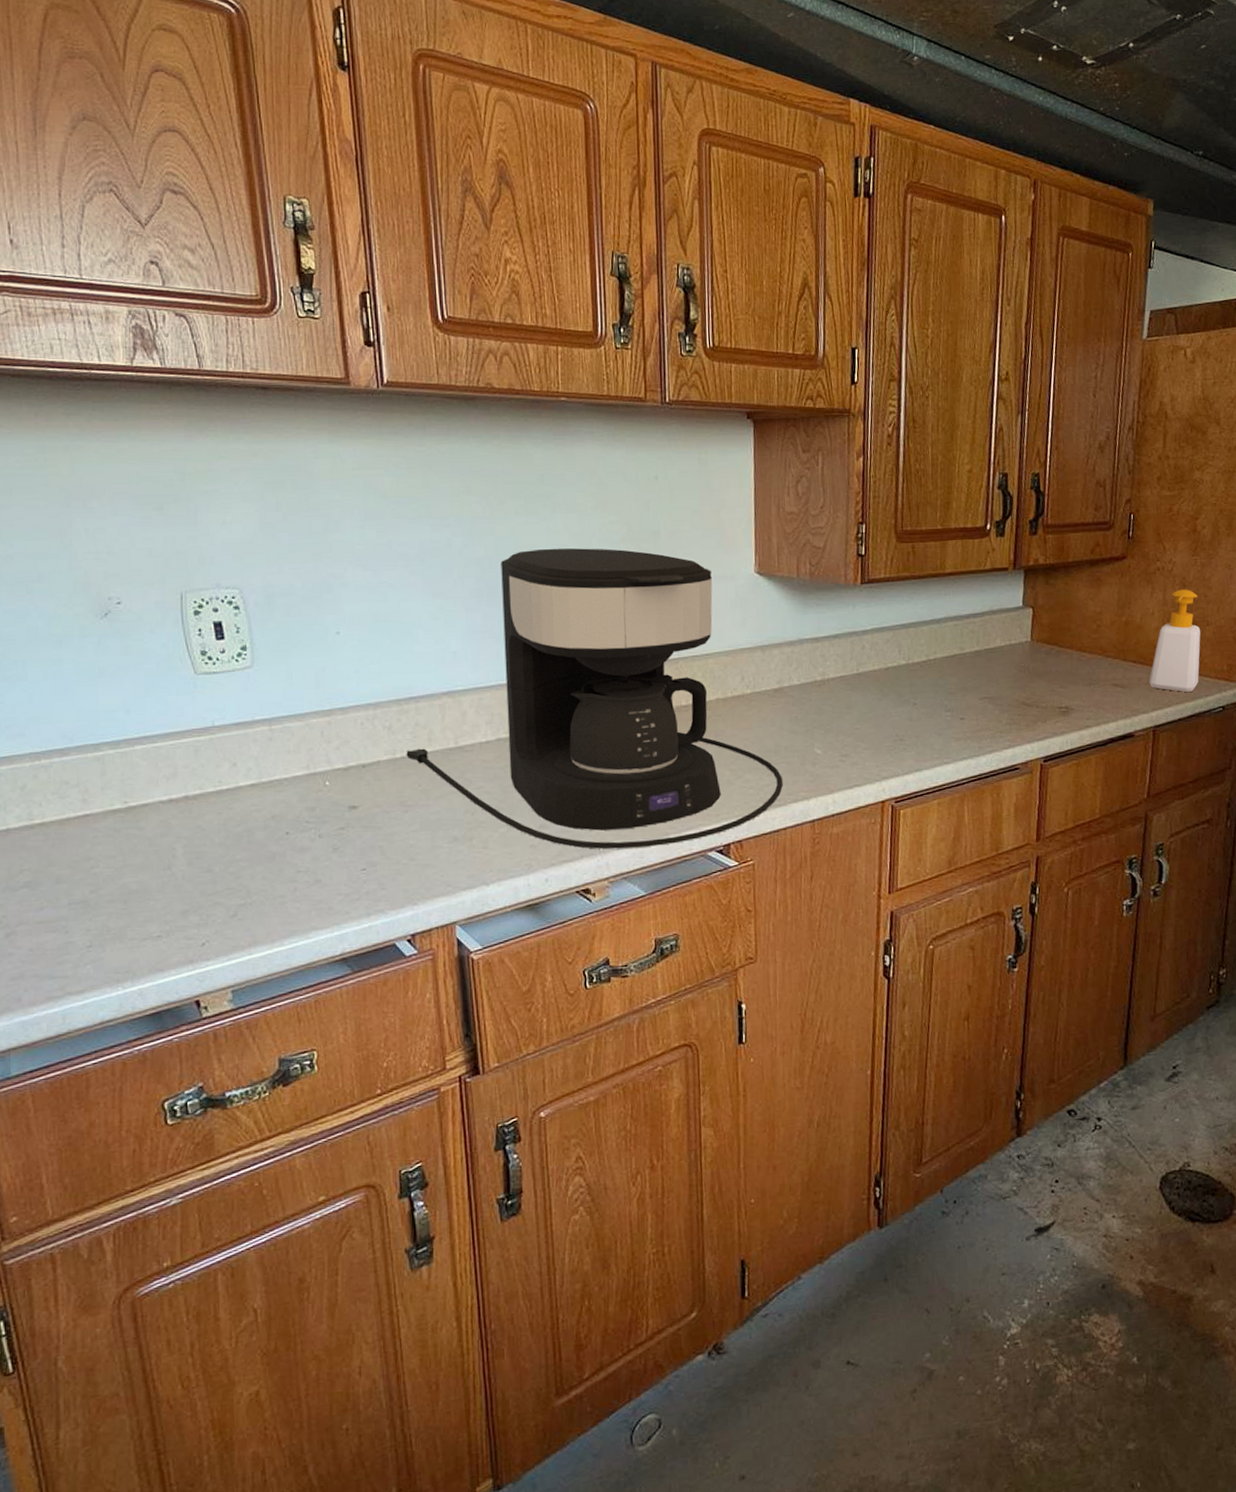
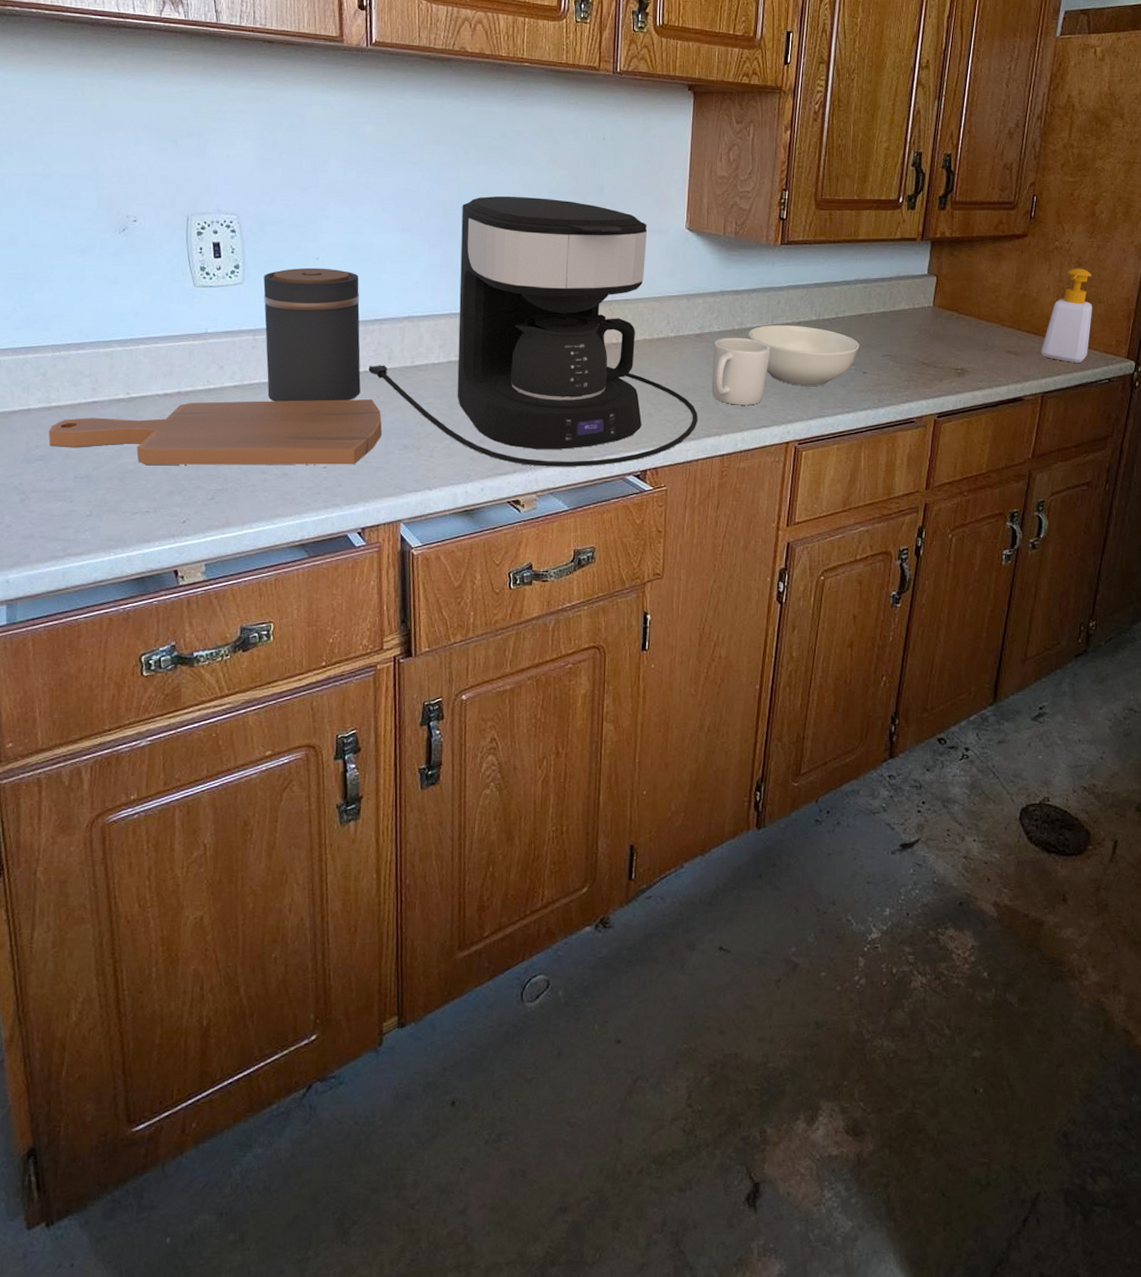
cutting board: none [32,788,427,883] -> present [48,399,382,465]
cylinder: none [276,643,399,799] -> present [263,267,361,402]
mug: none [795,689,858,765] -> present [712,337,771,405]
bowl: none [832,672,955,739] -> present [748,324,860,387]

